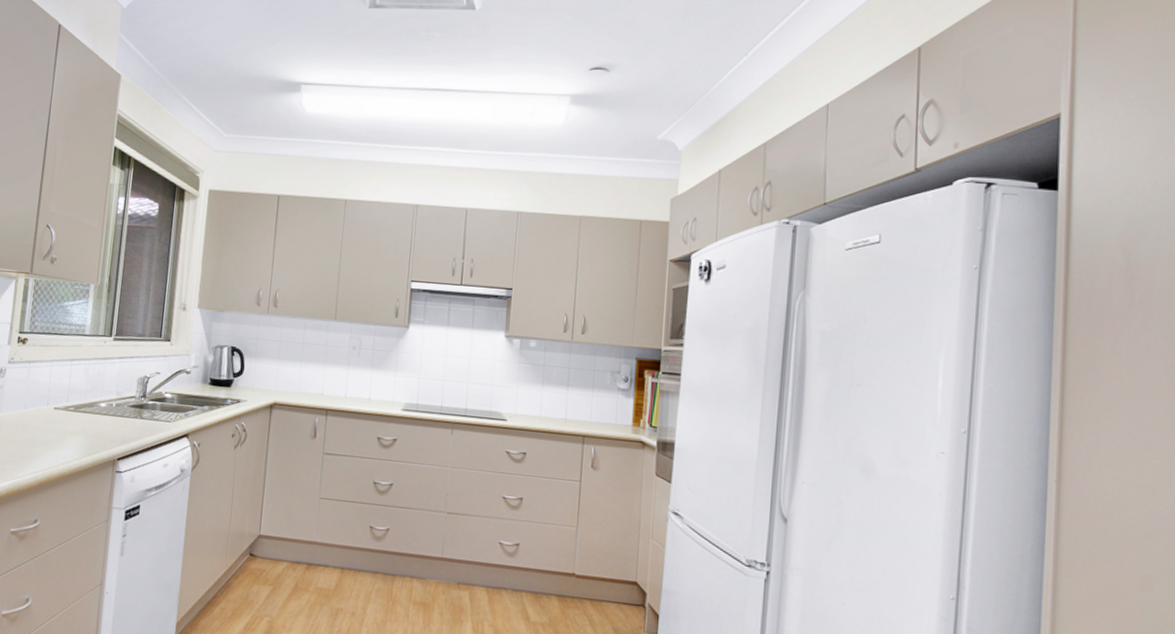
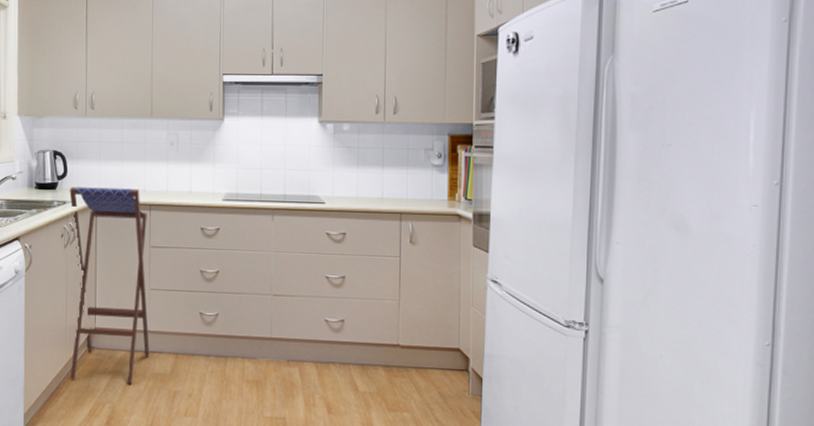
stool: none [228,385,323,598] -> present [69,187,150,384]

